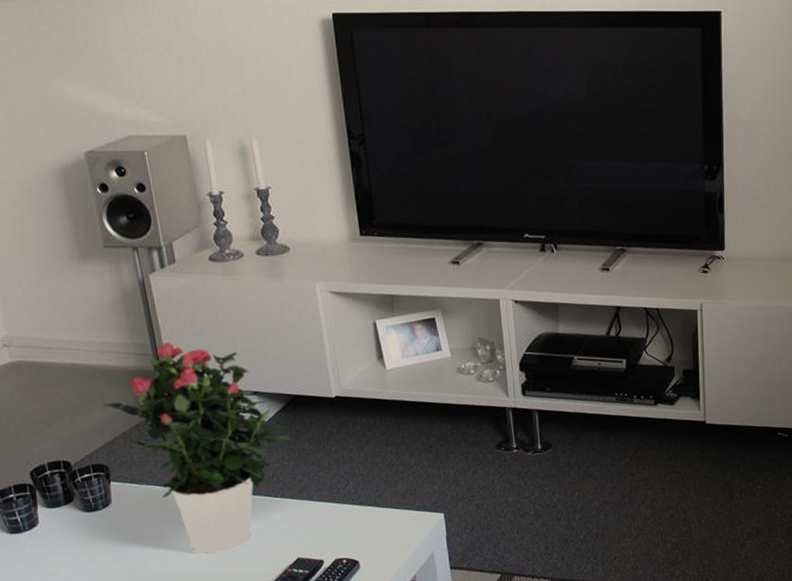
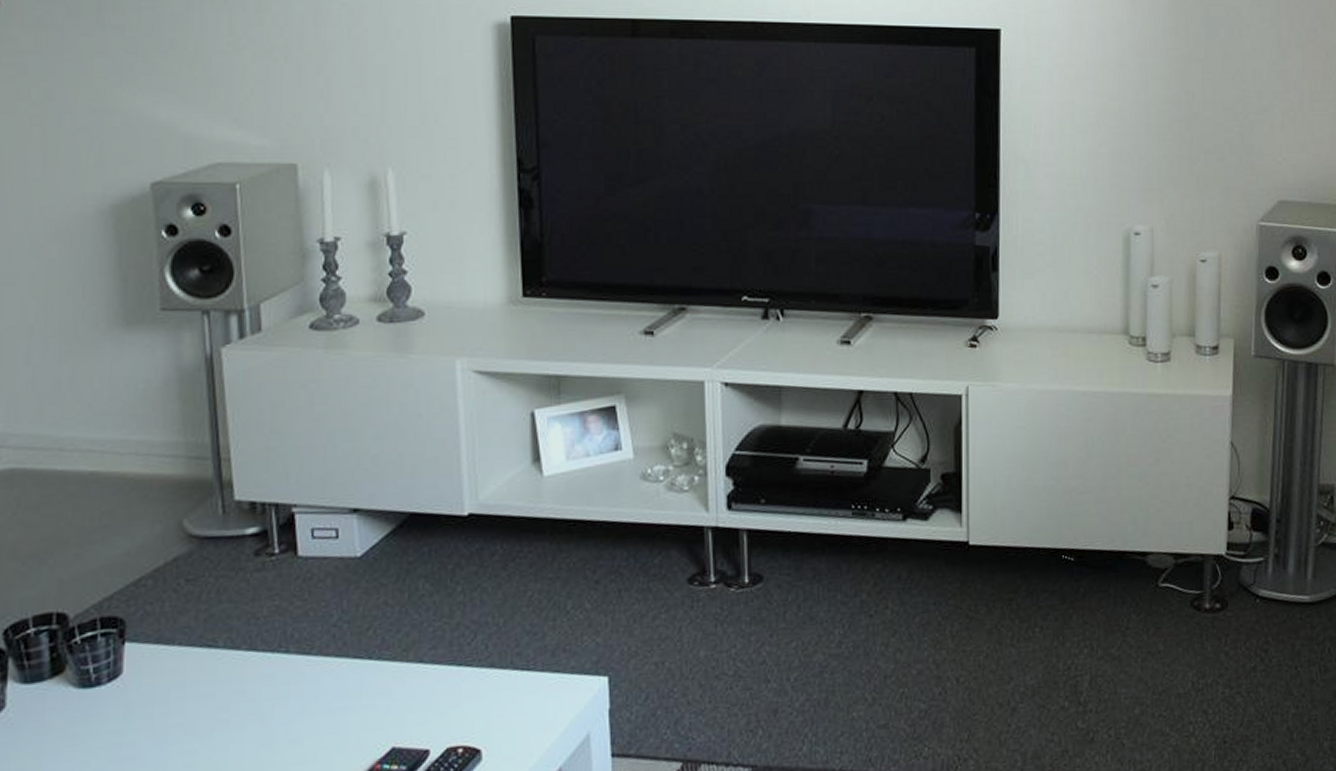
potted flower: present [102,342,292,554] -> none [128,440,401,746]

